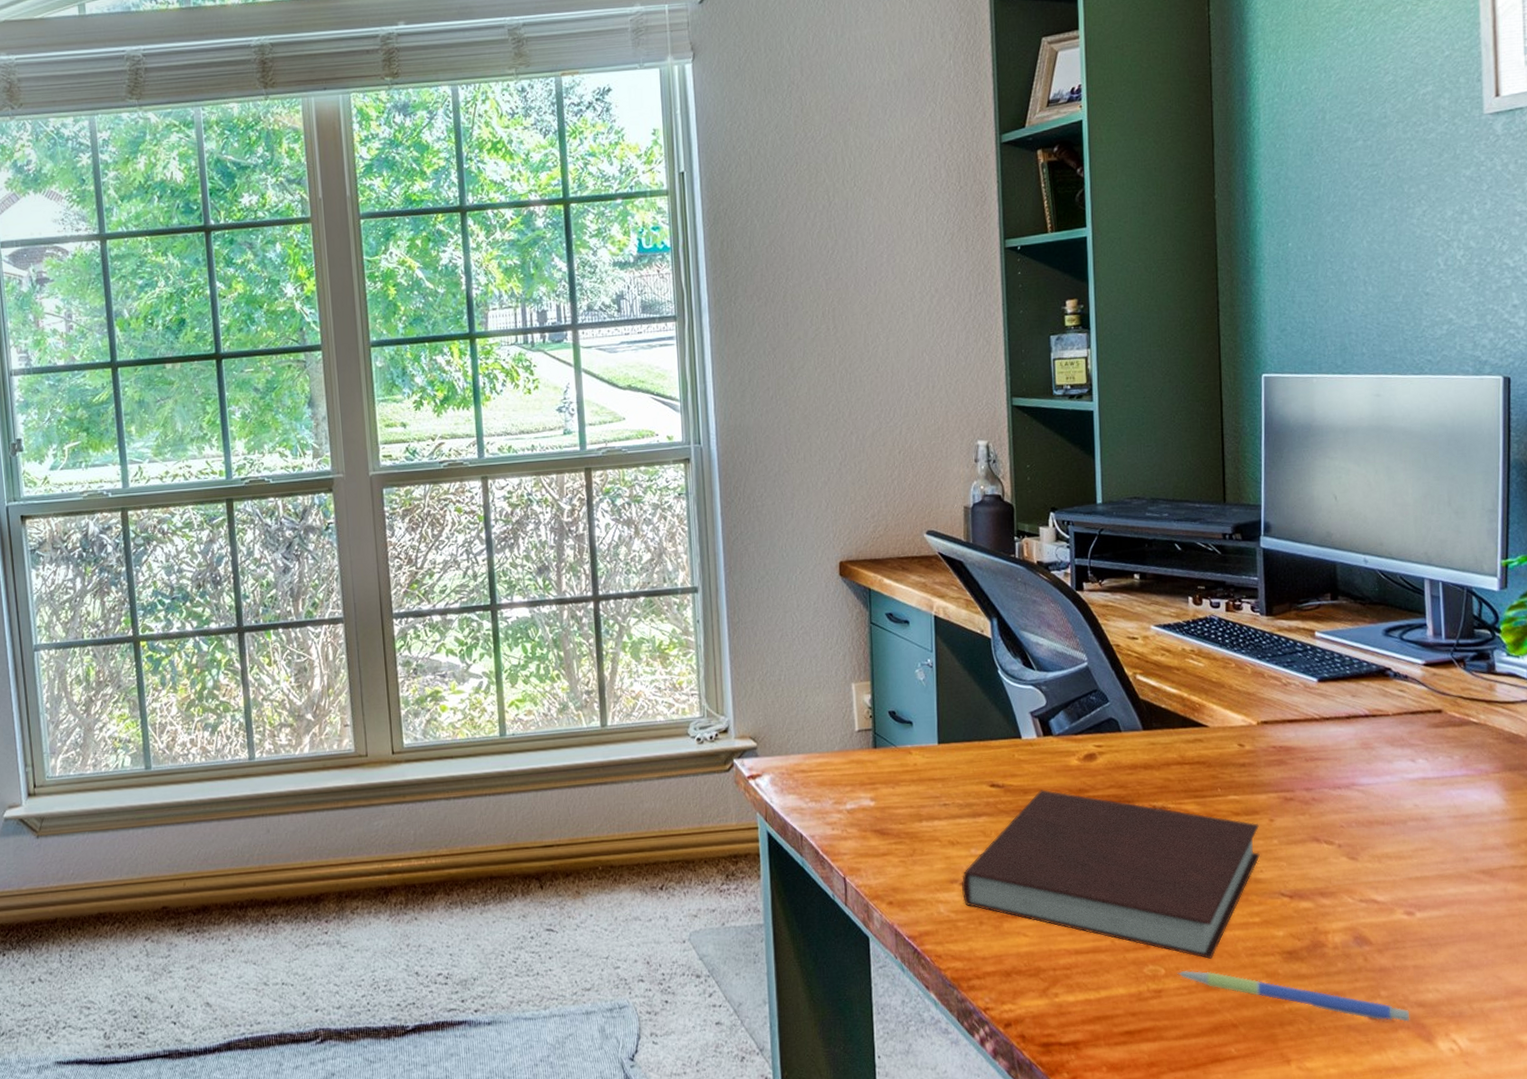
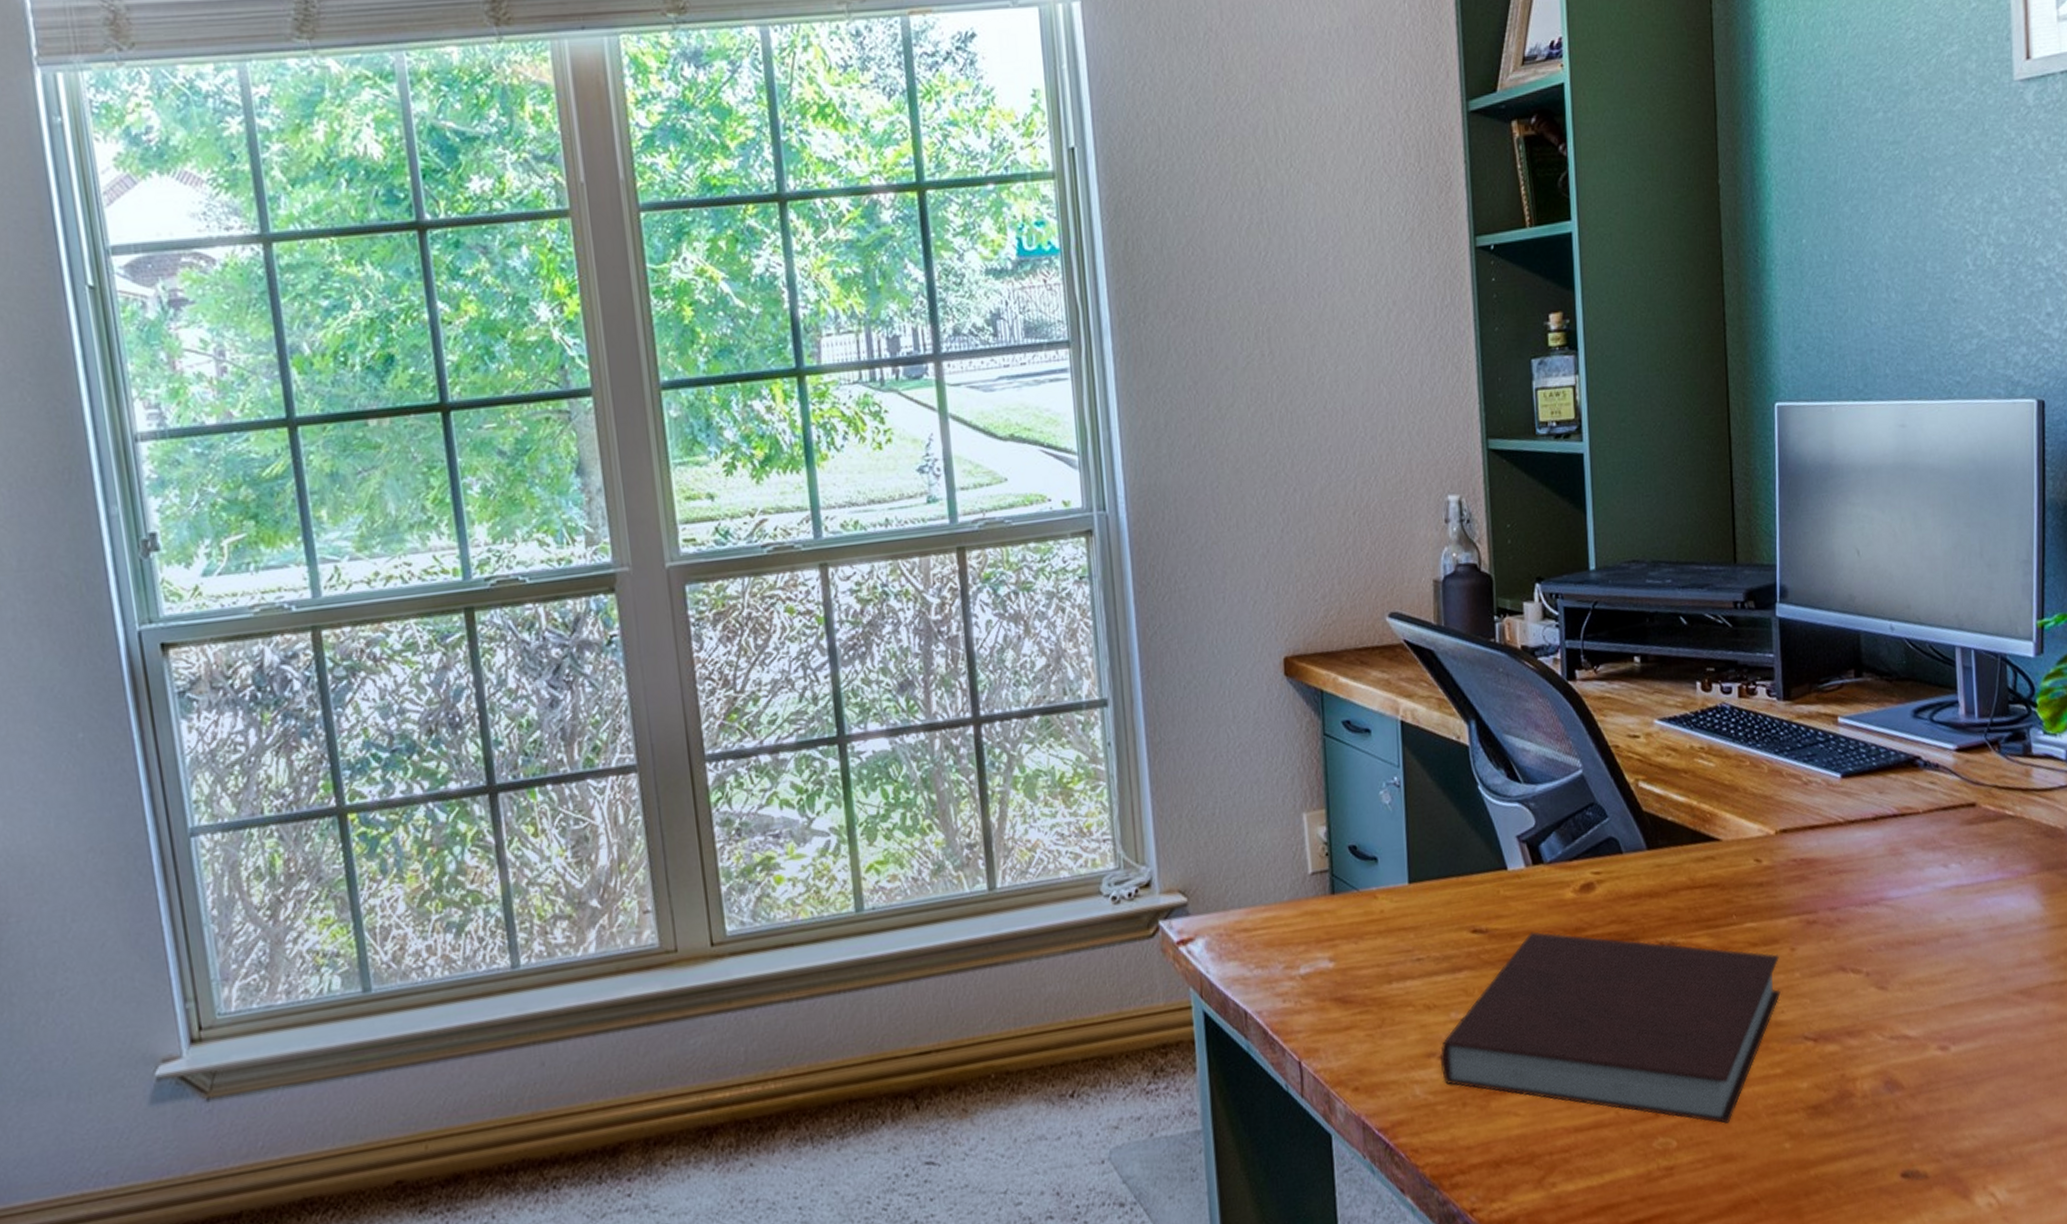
pen: present [1177,970,1410,1022] -> none [1691,1138,1946,1178]

